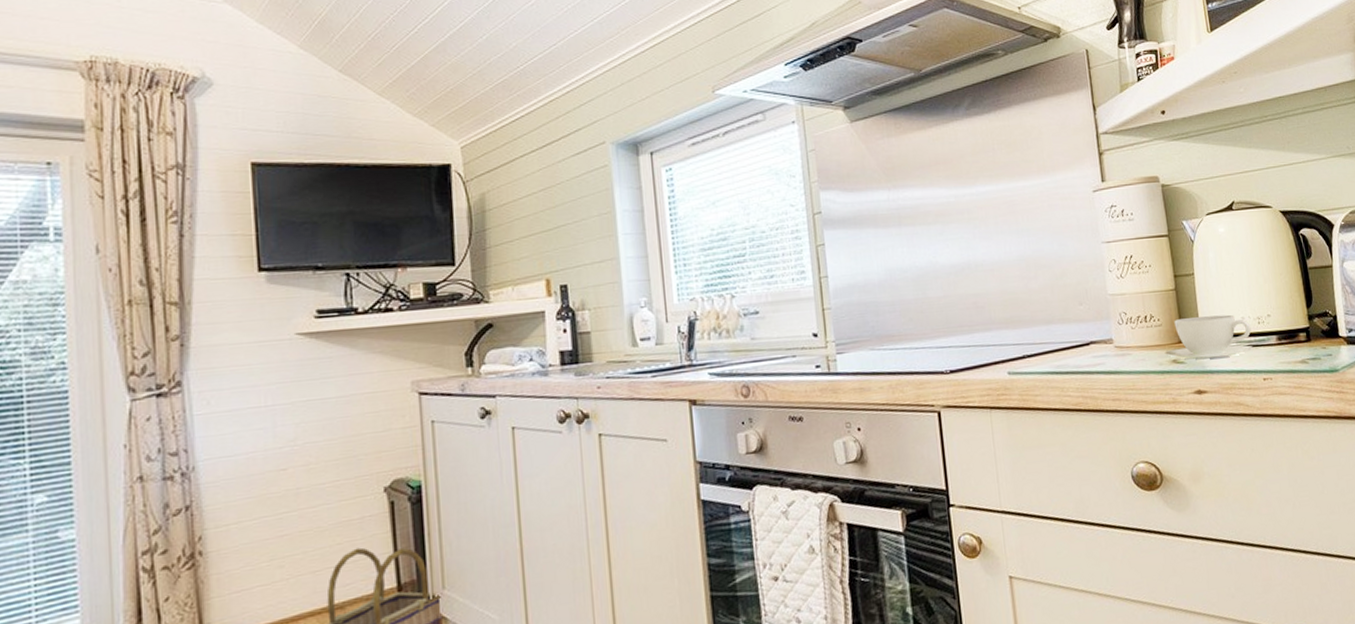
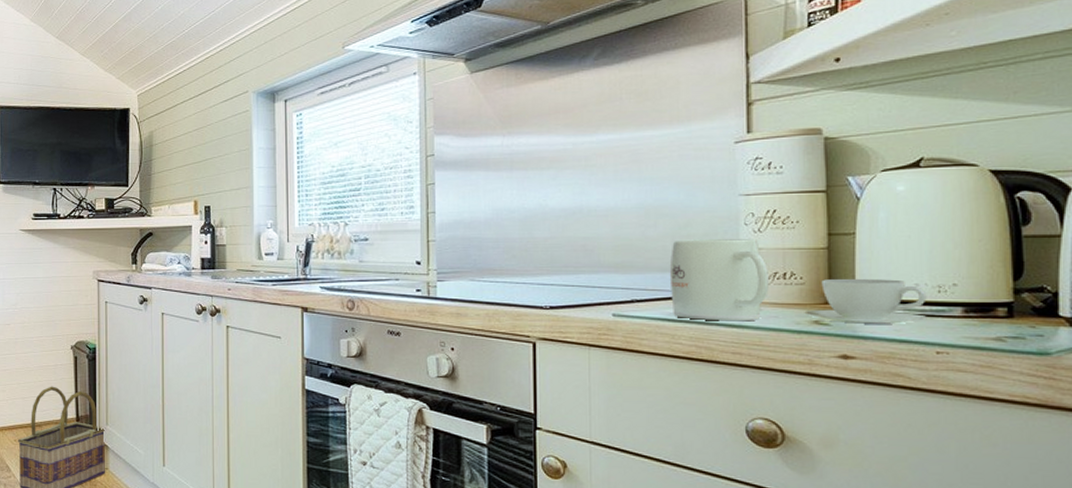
mug: none [1051,285,1135,370] -> present [669,239,769,322]

